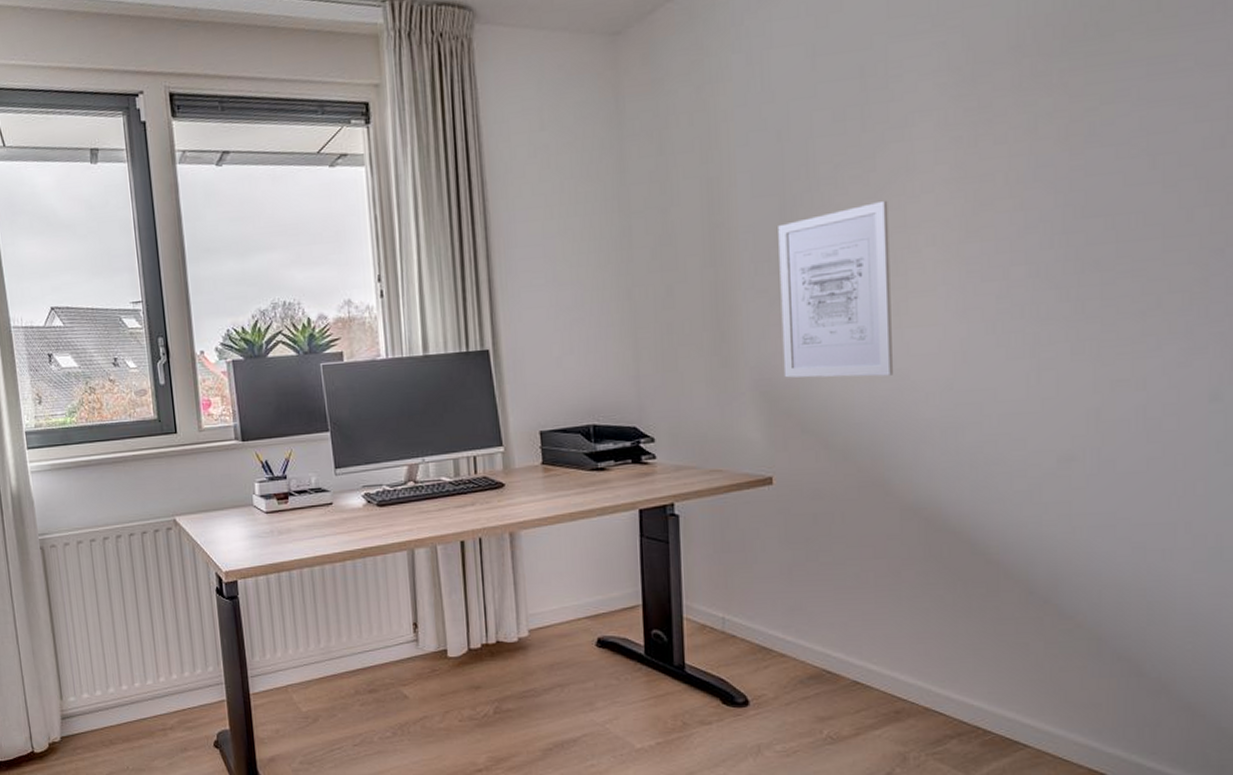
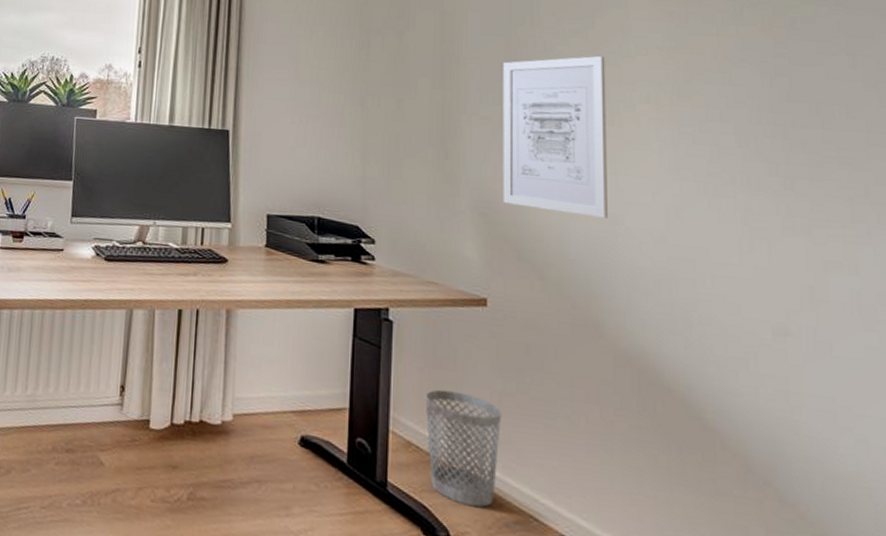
wastebasket: none [716,570,792,672] -> present [425,389,501,507]

